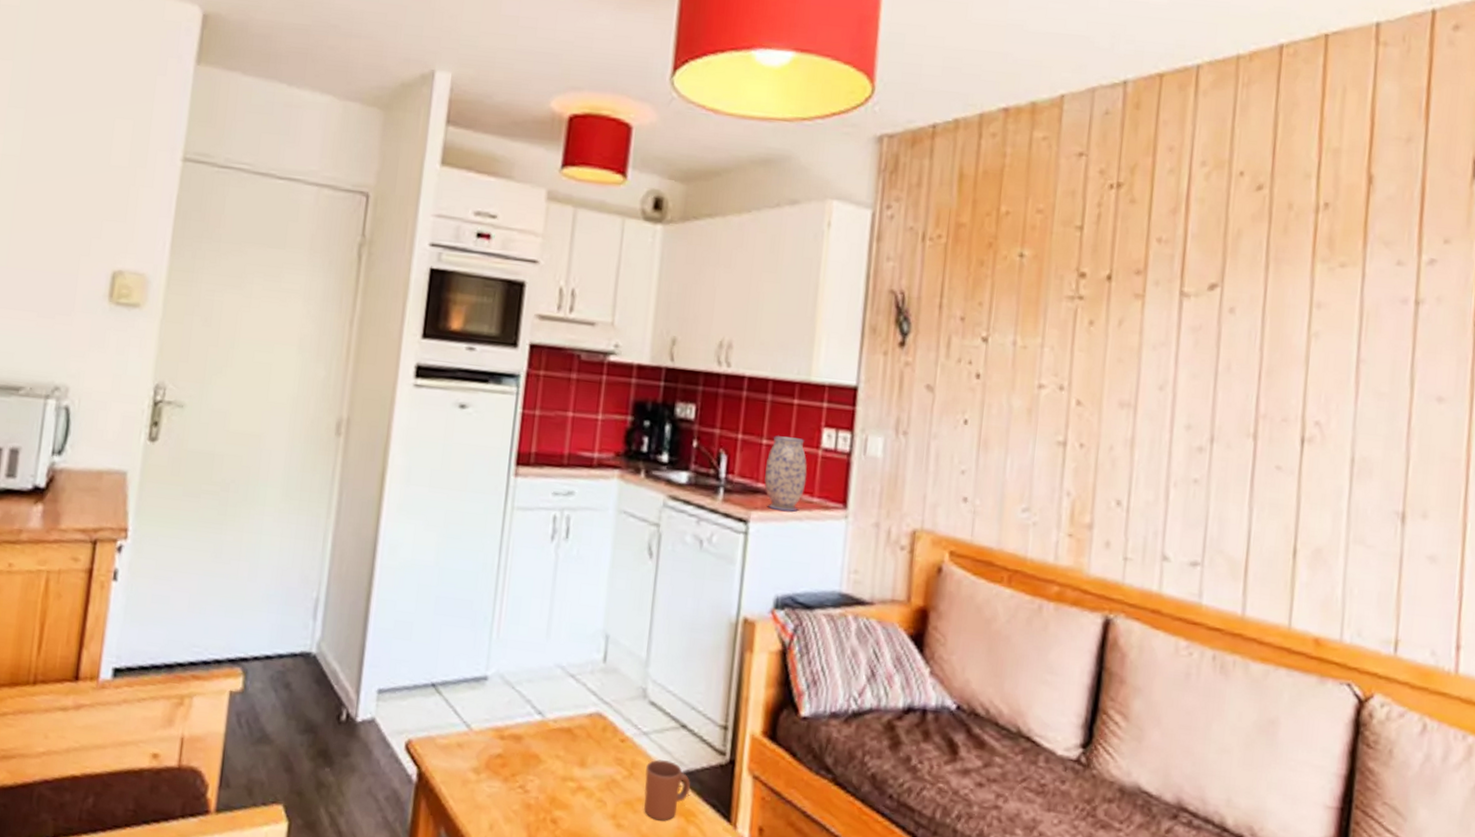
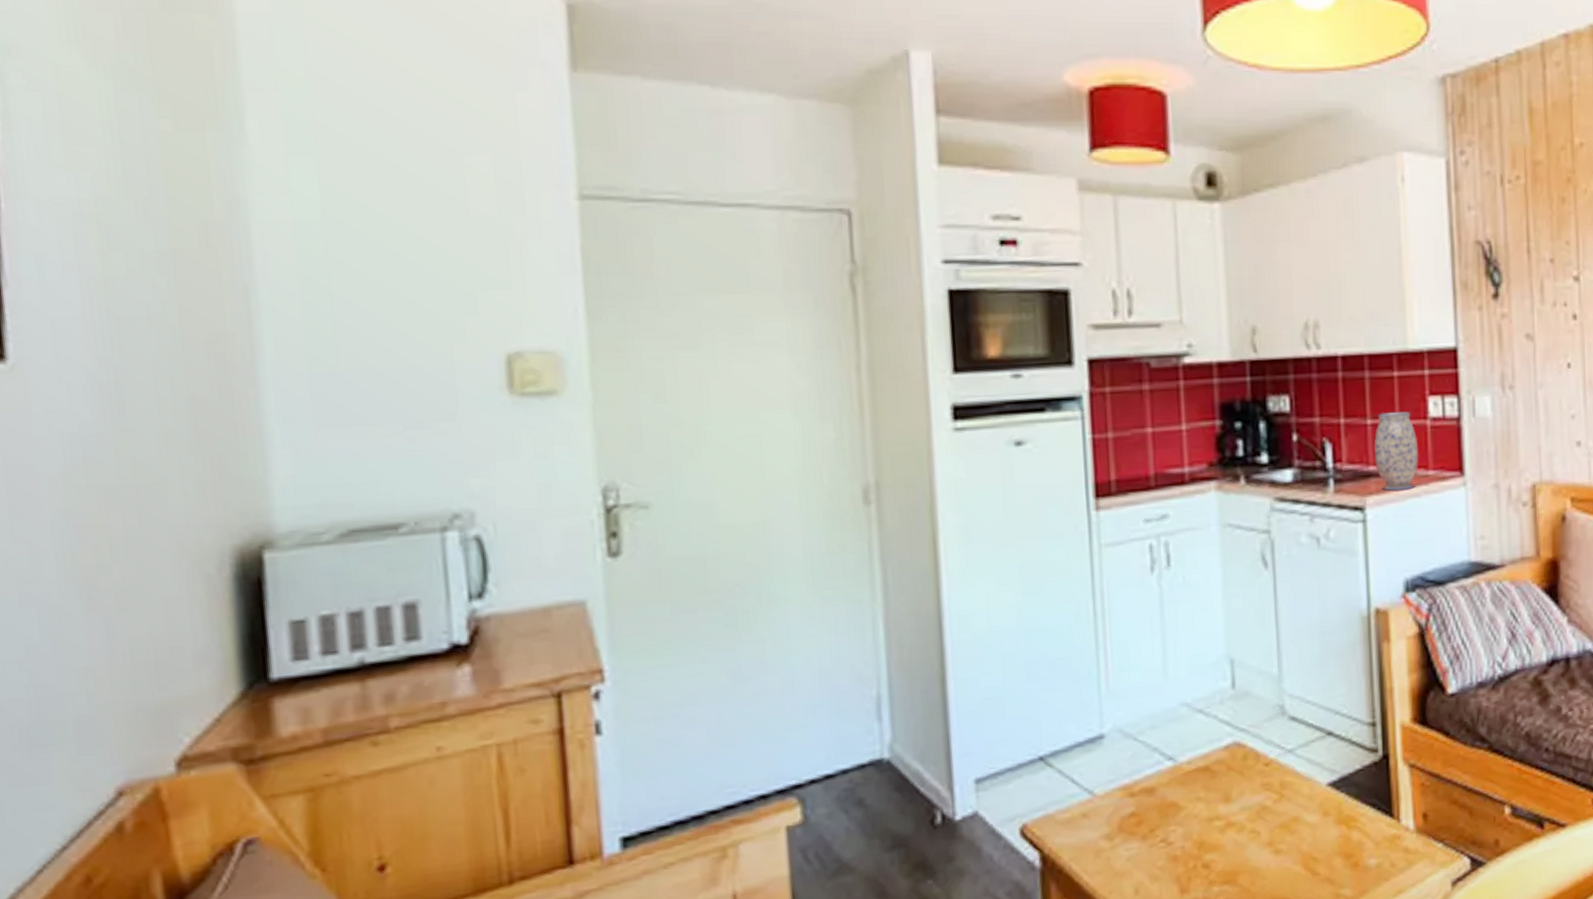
mug: present [643,759,690,821] -> none [1297,772,1346,836]

